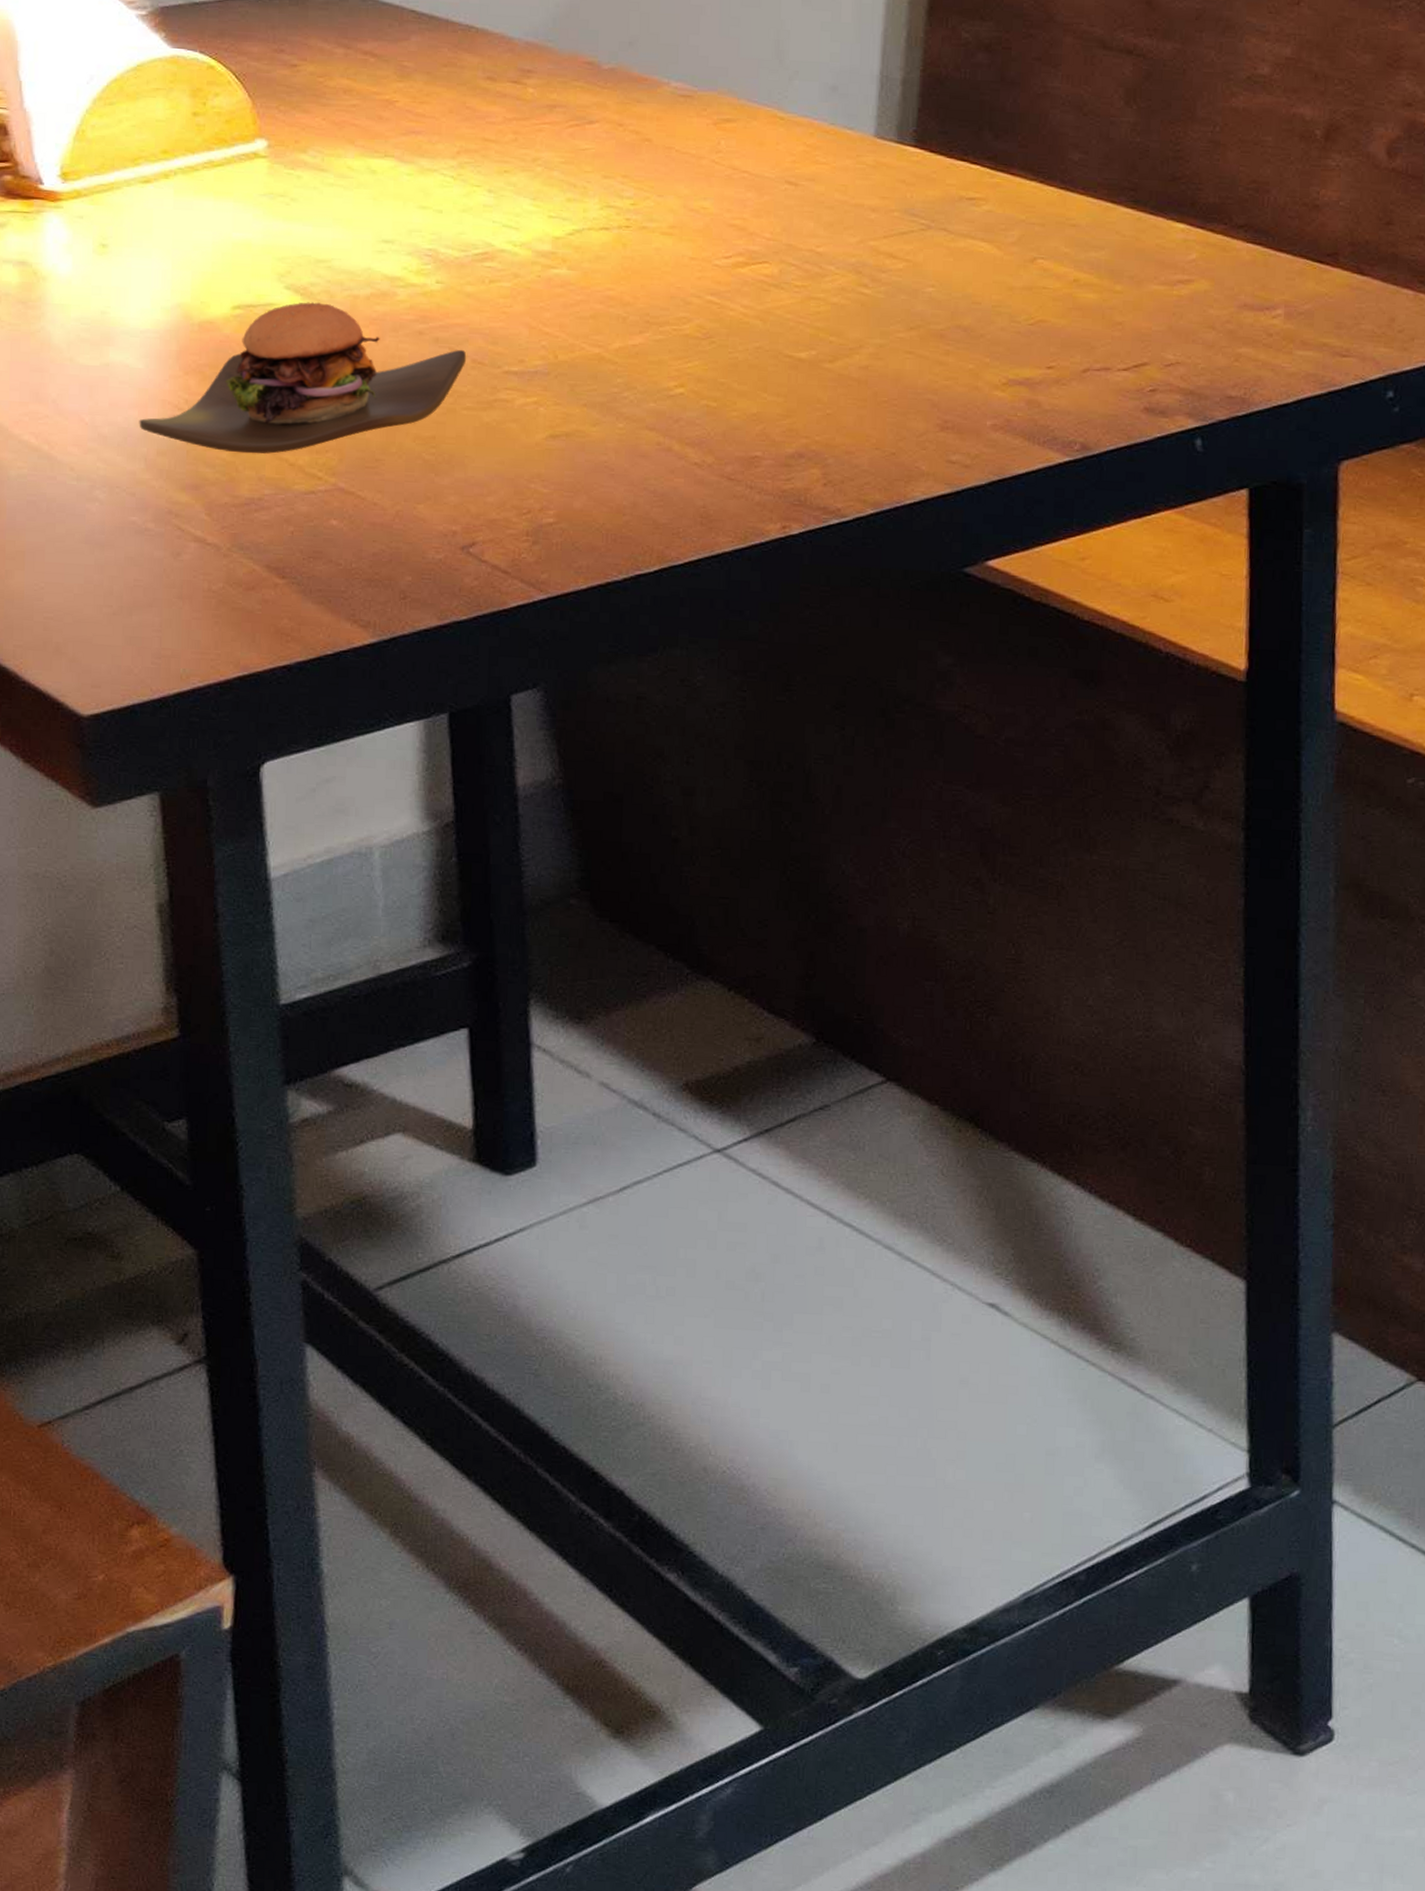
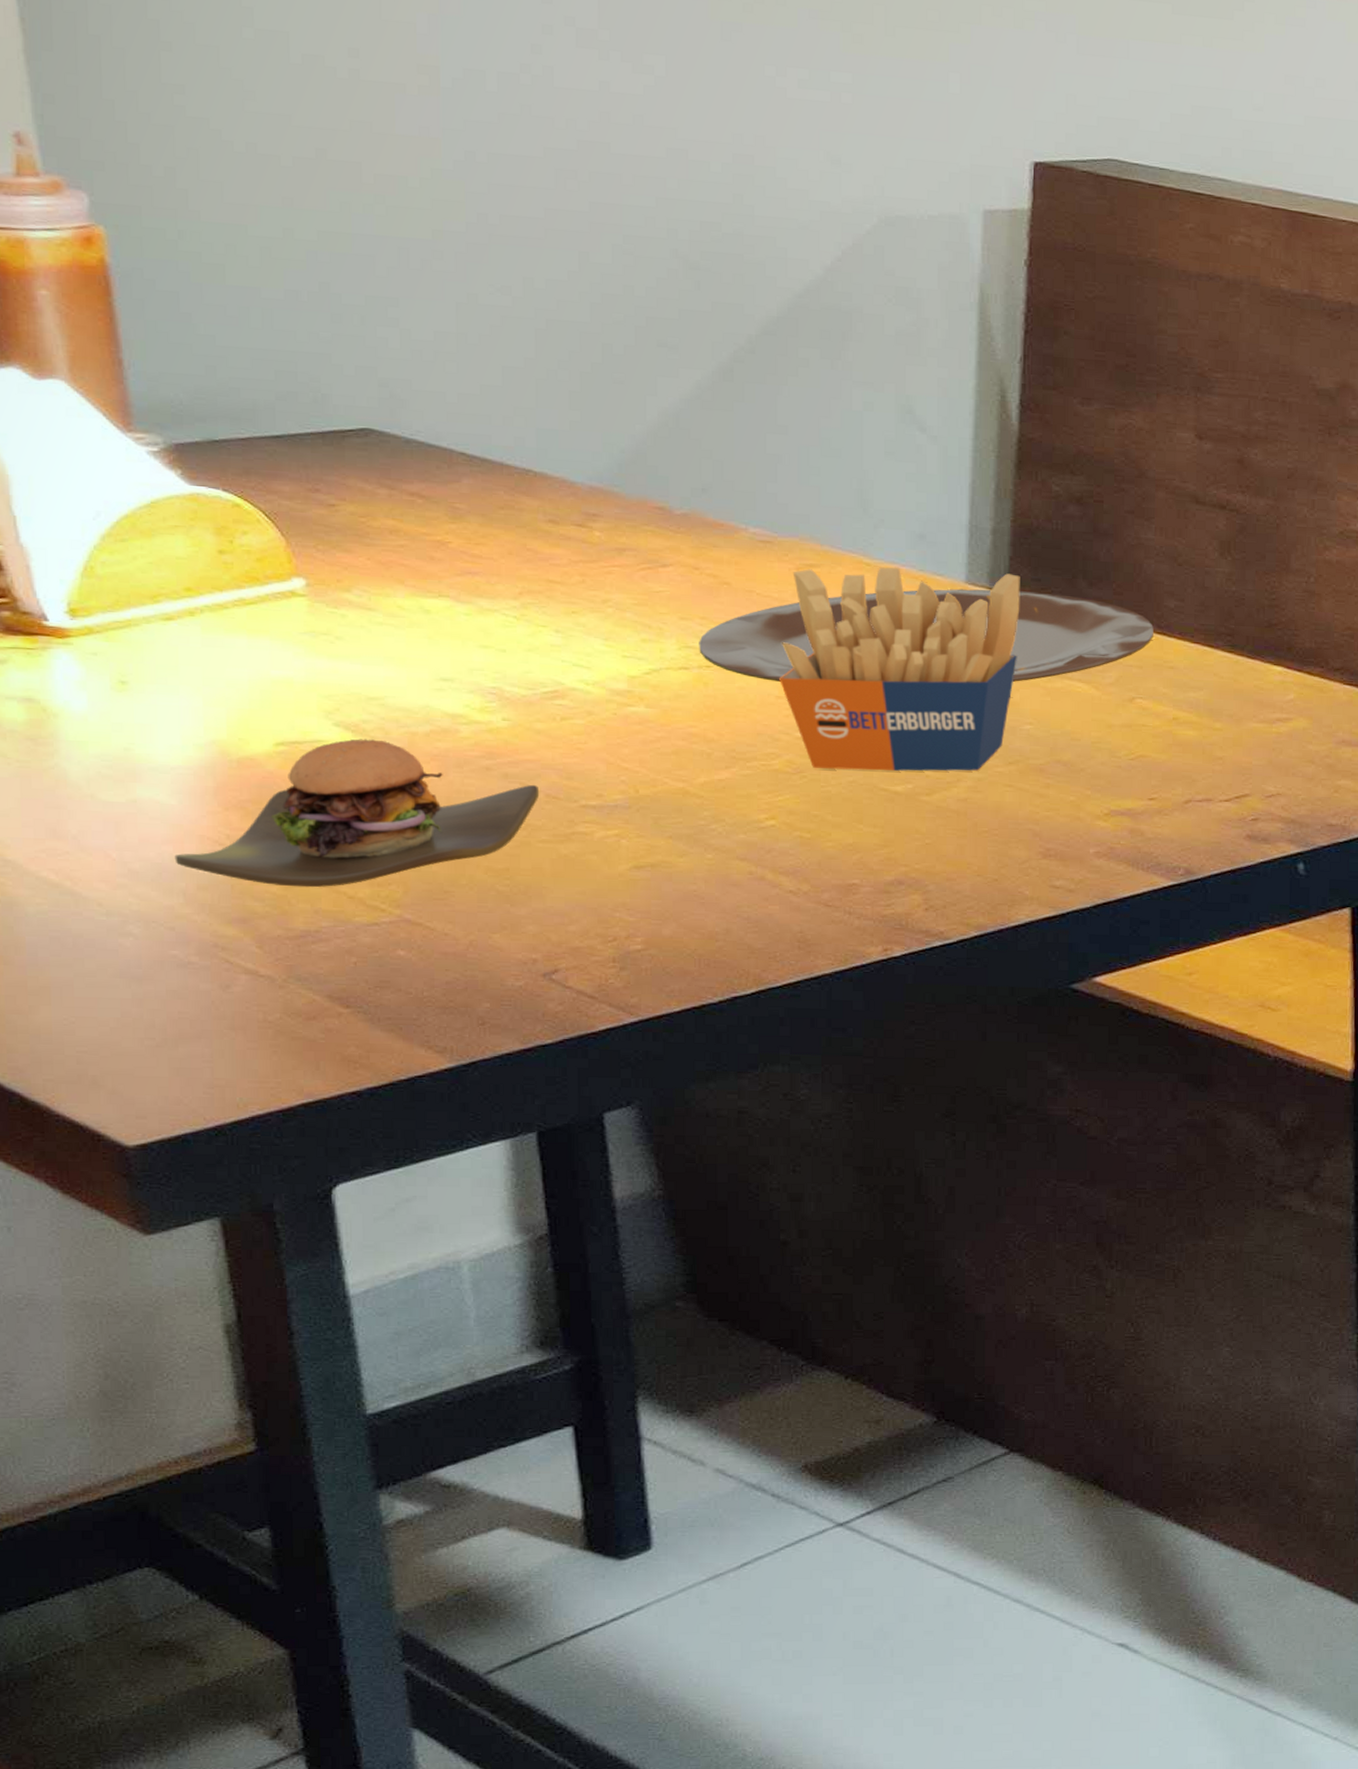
plate: none [619,143,1057,242] -> present [699,589,1153,682]
french fries: none [693,121,928,337] -> present [779,567,1020,771]

